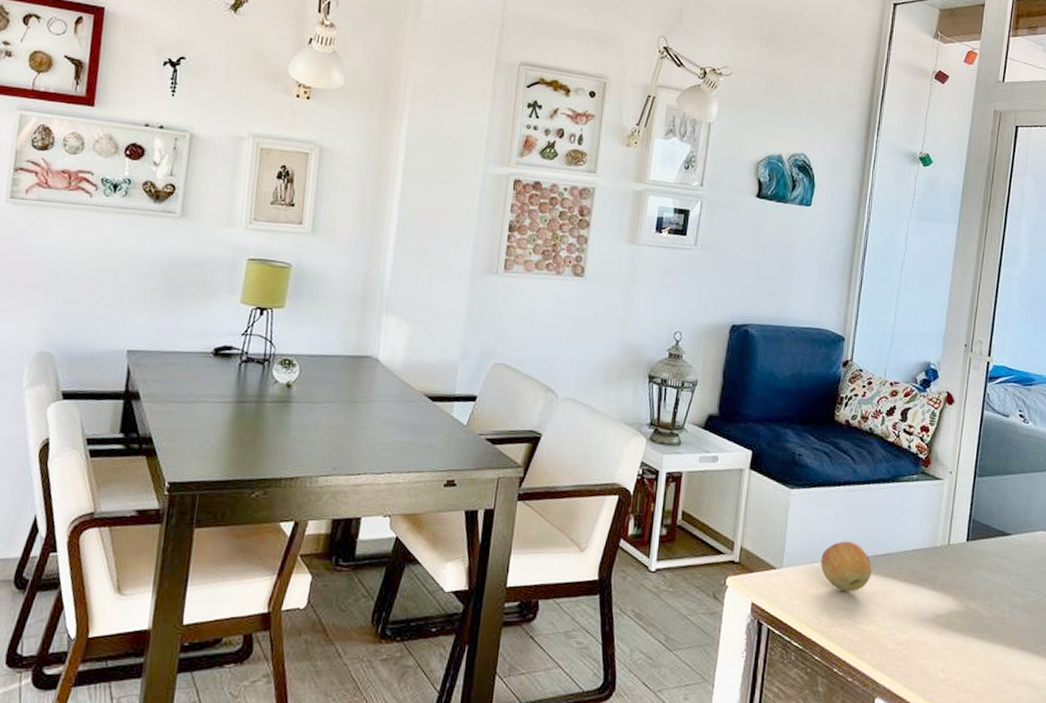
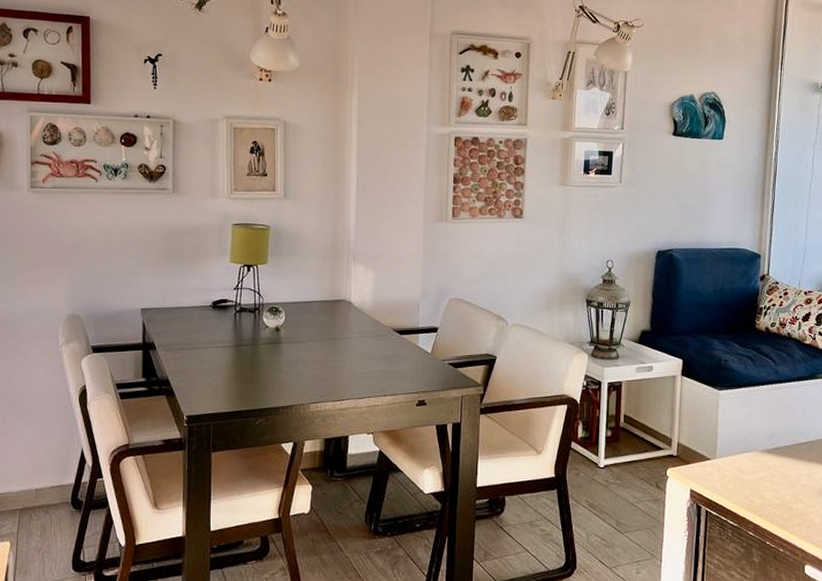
fruit: present [820,541,872,592] -> none [749,433,796,476]

